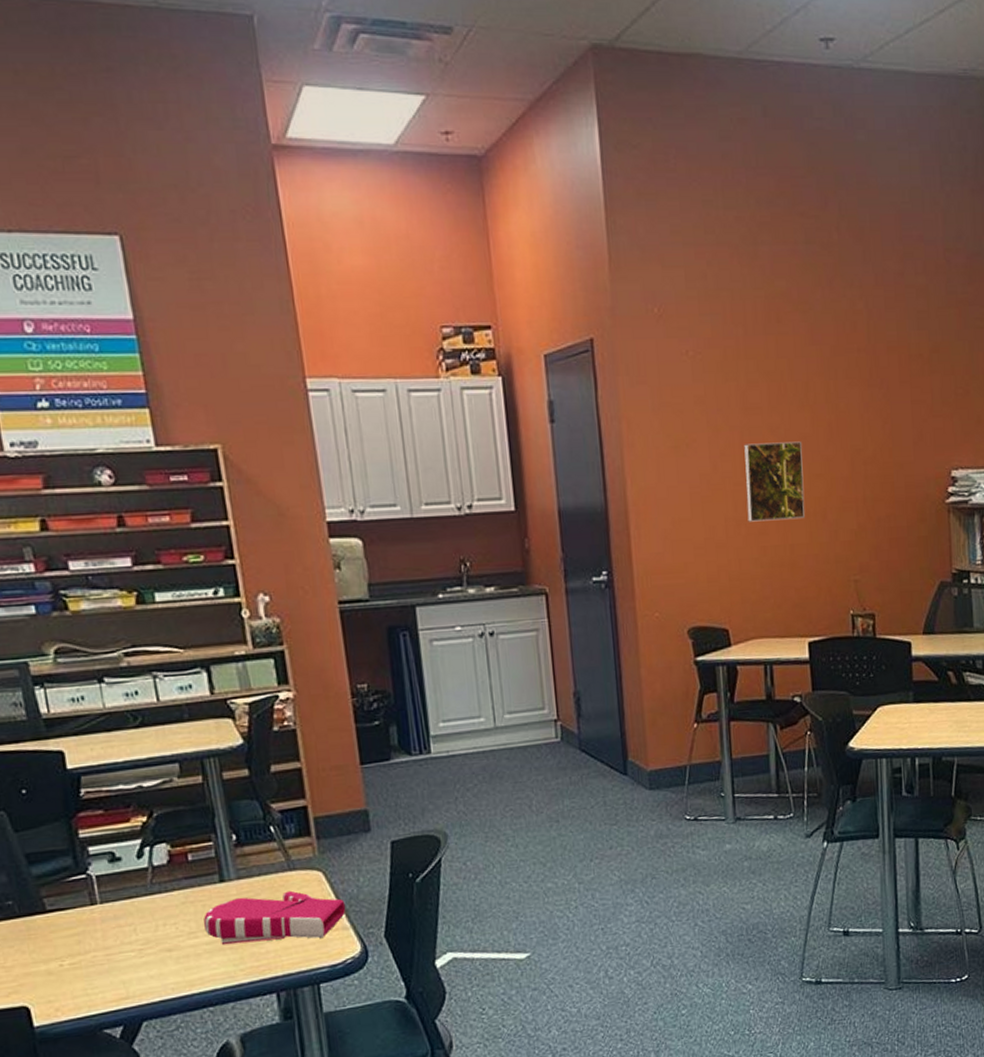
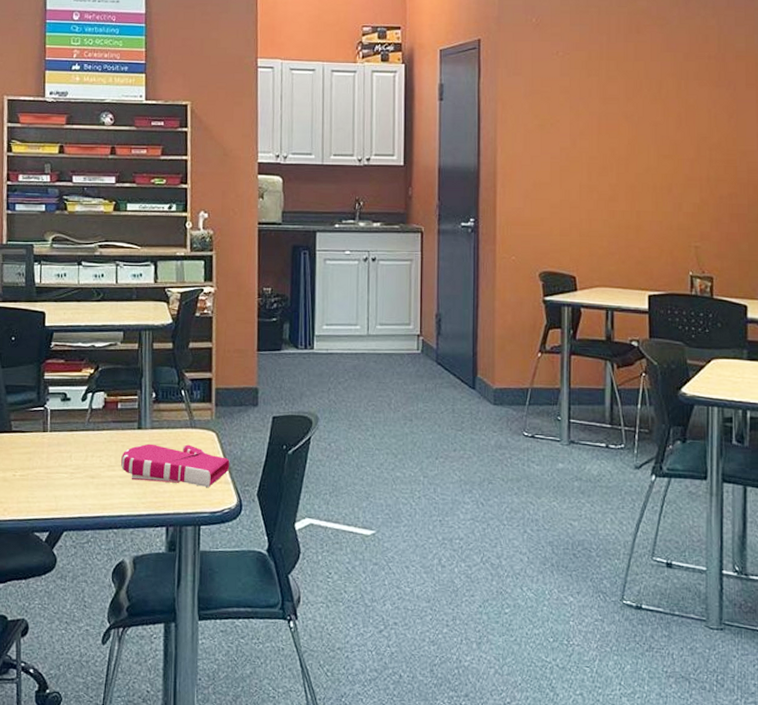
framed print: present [744,441,805,522] -> none [600,126,653,191]

